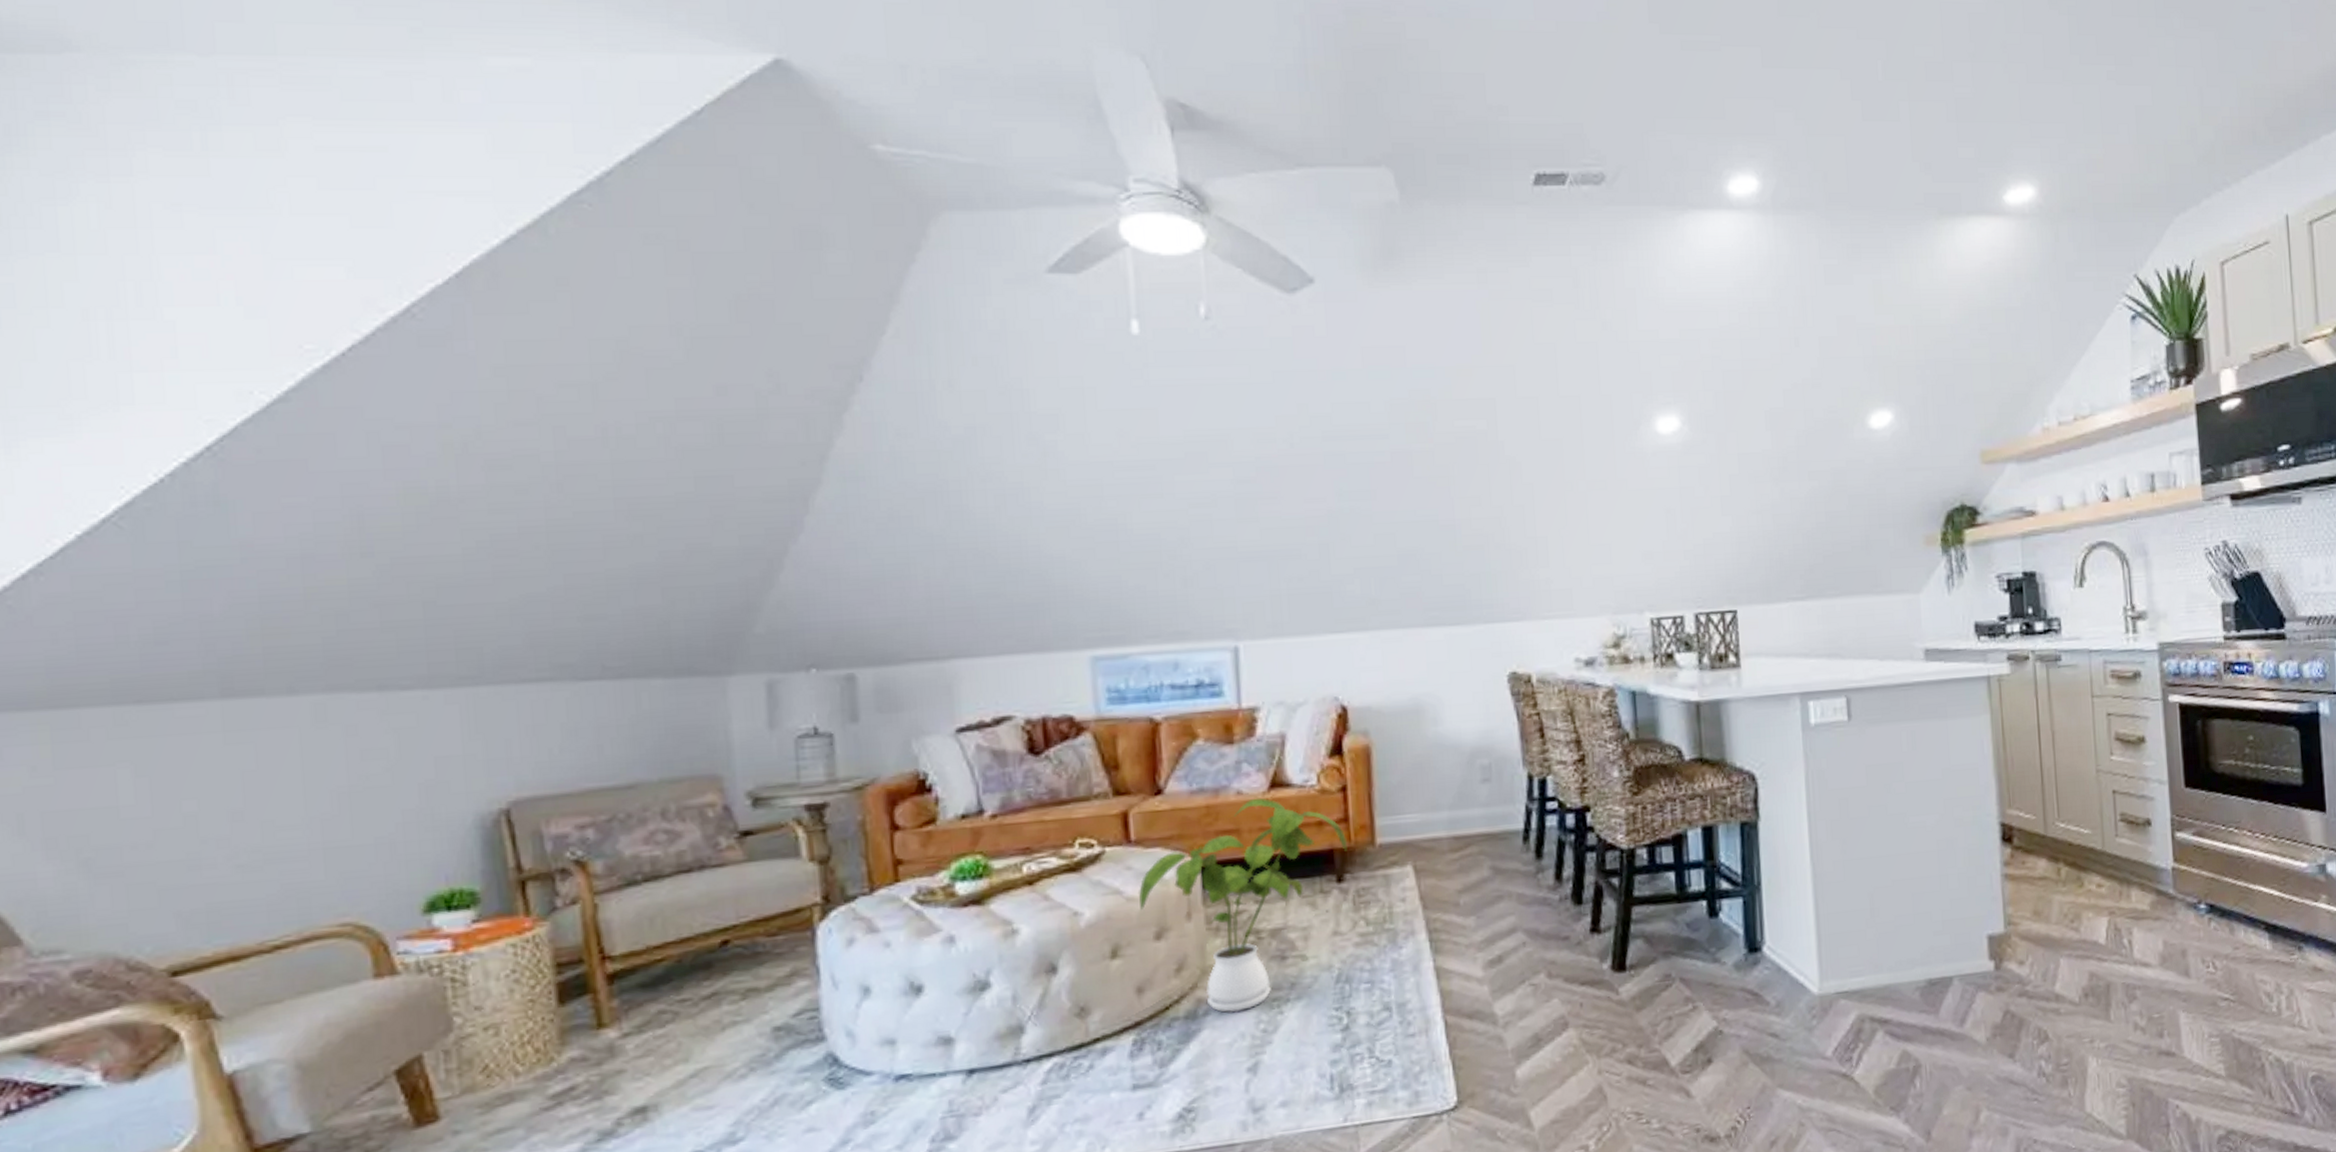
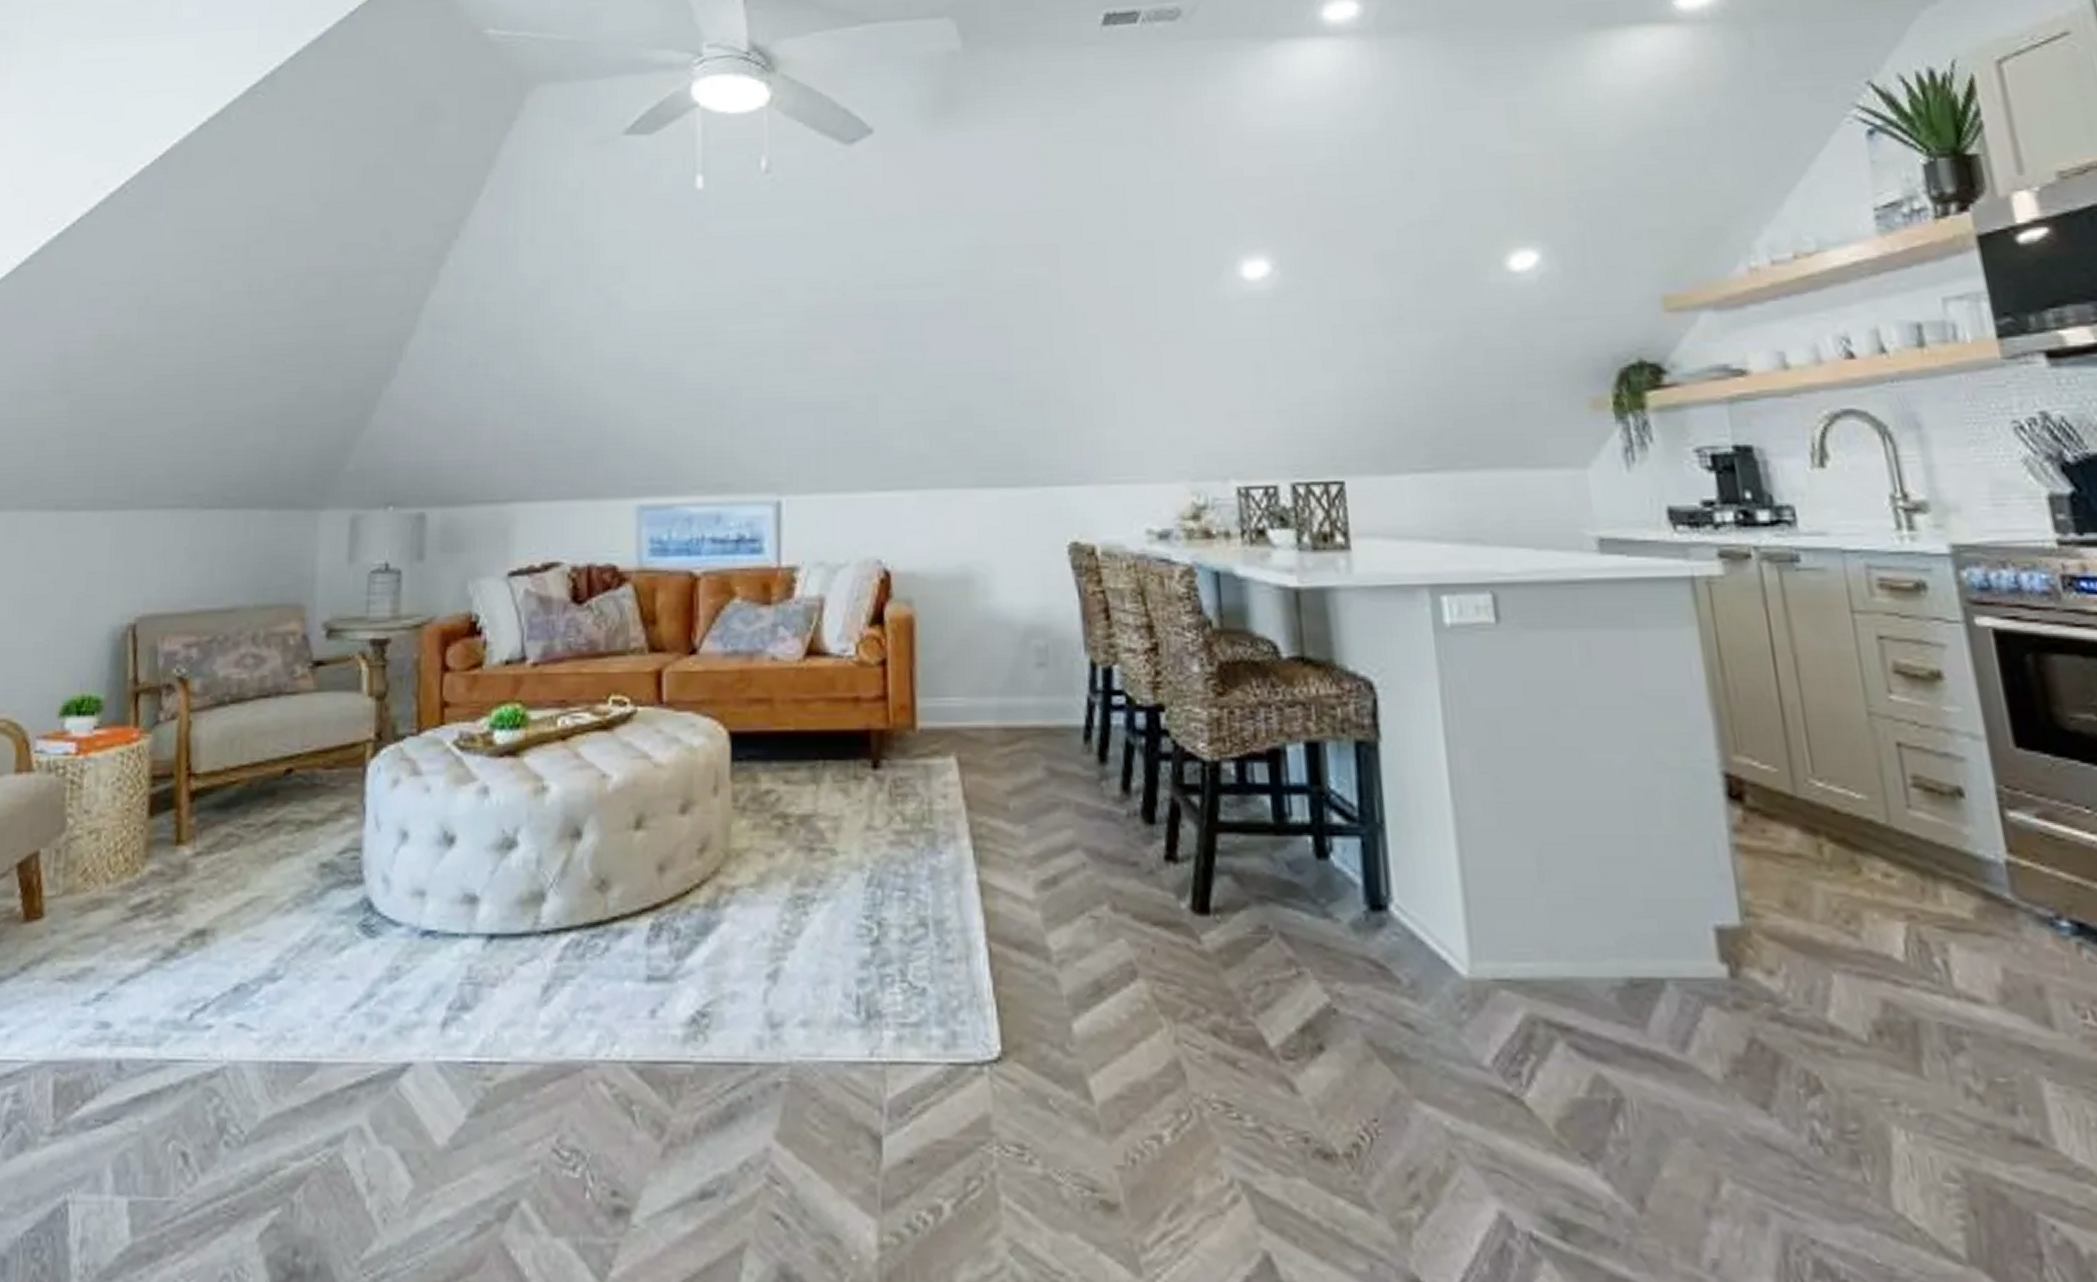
house plant: present [1138,798,1348,1013] -> none [666,665,886,907]

